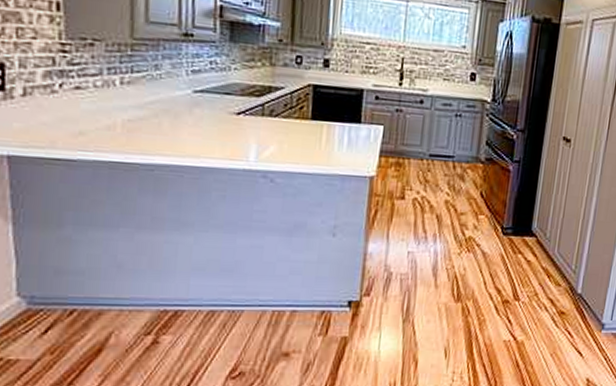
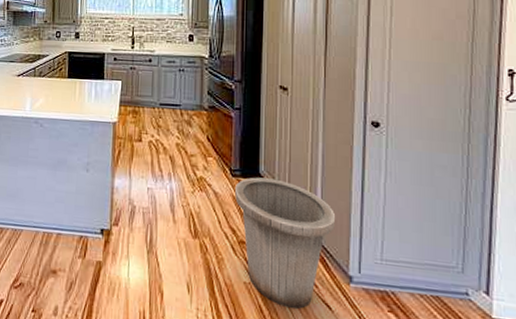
trash can: none [504,234,598,359] -> present [235,177,335,309]

